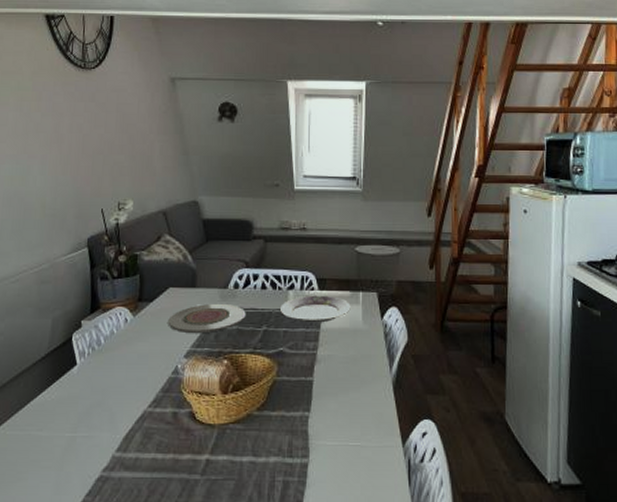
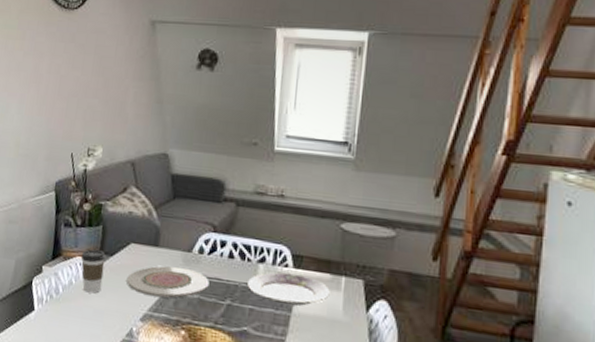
coffee cup: none [120,298,145,339] -> present [80,249,106,294]

